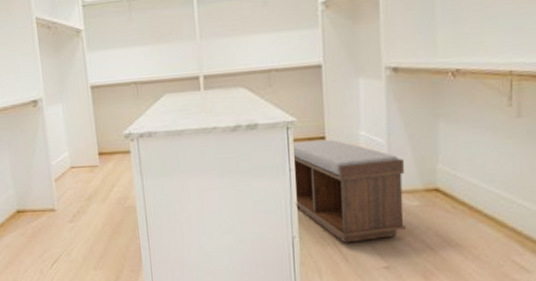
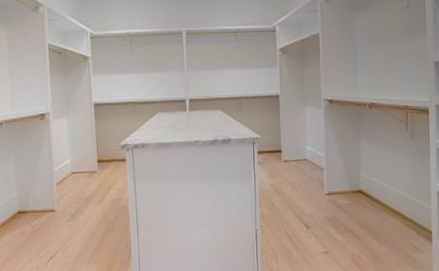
bench: present [290,139,406,243] -> none [255,152,339,234]

